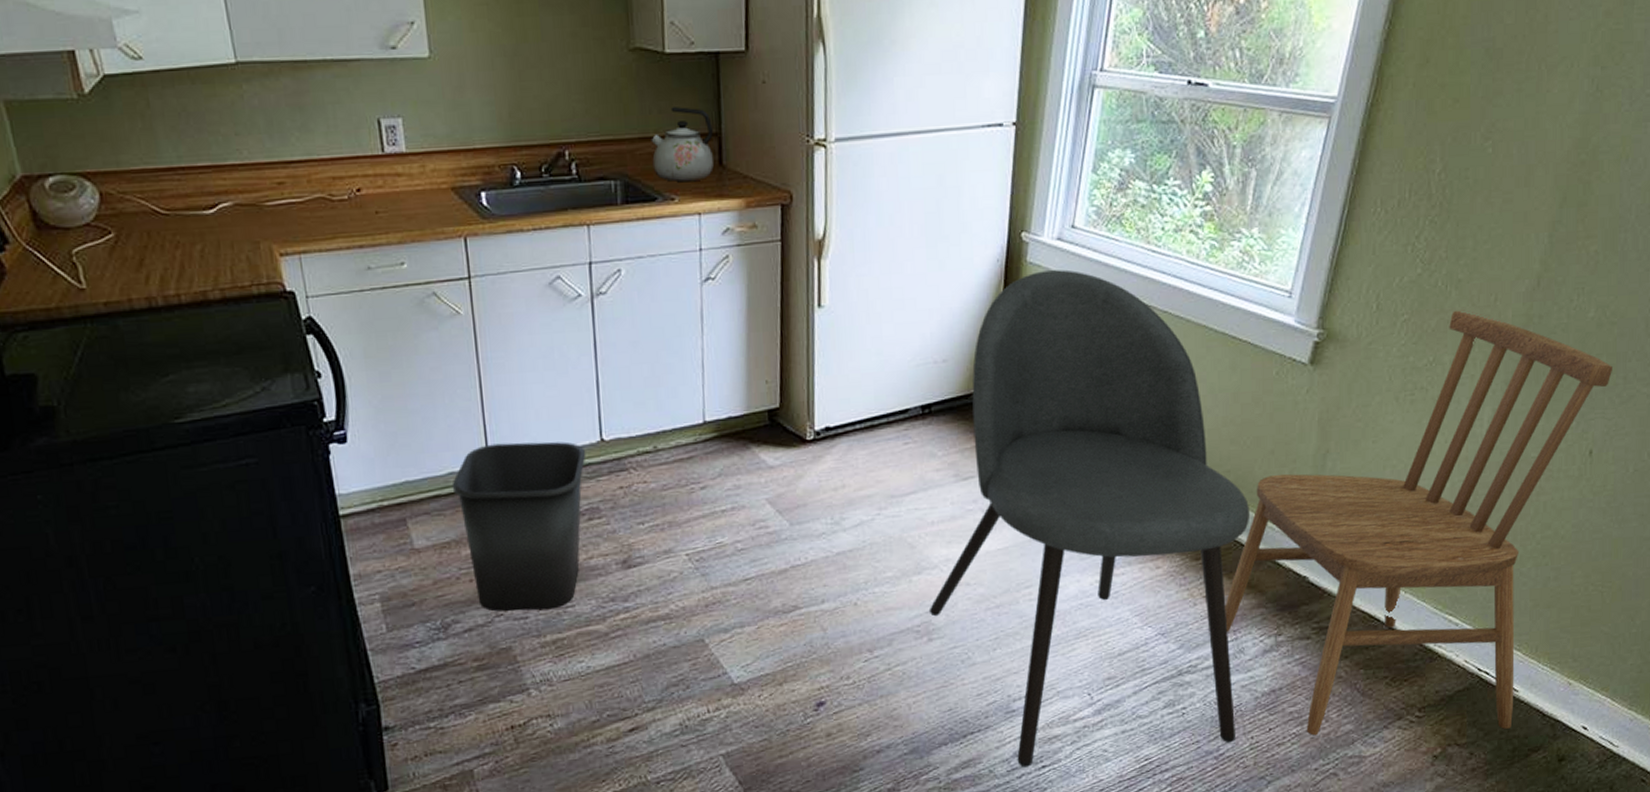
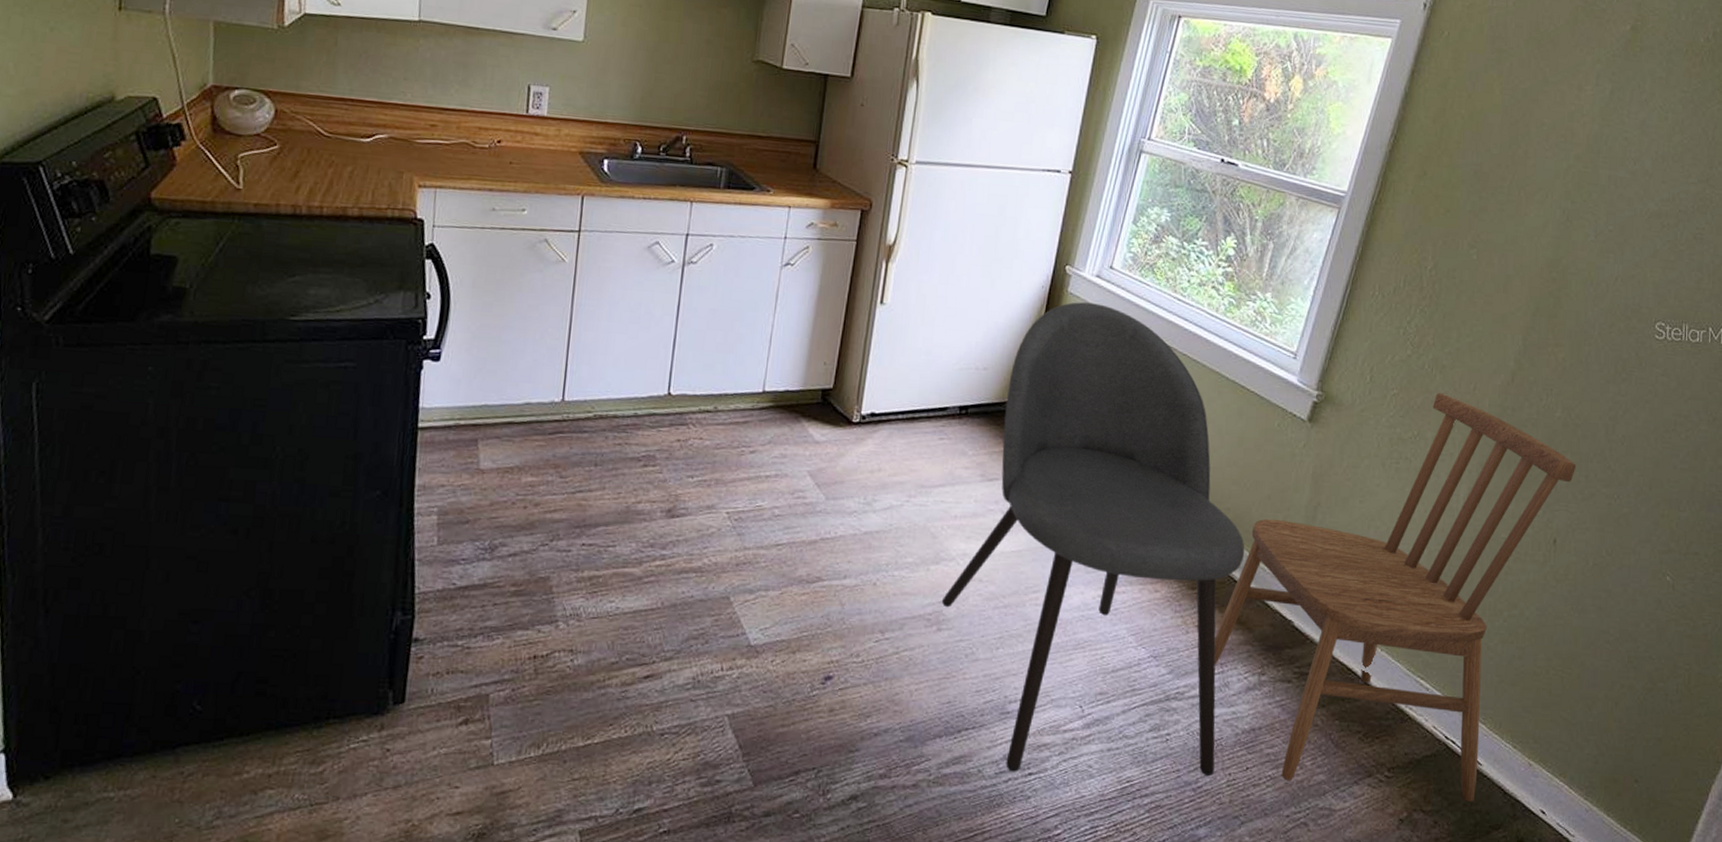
waste bin: present [451,441,587,612] -> none [525,382,653,546]
kettle: present [651,107,715,183] -> none [756,114,814,179]

